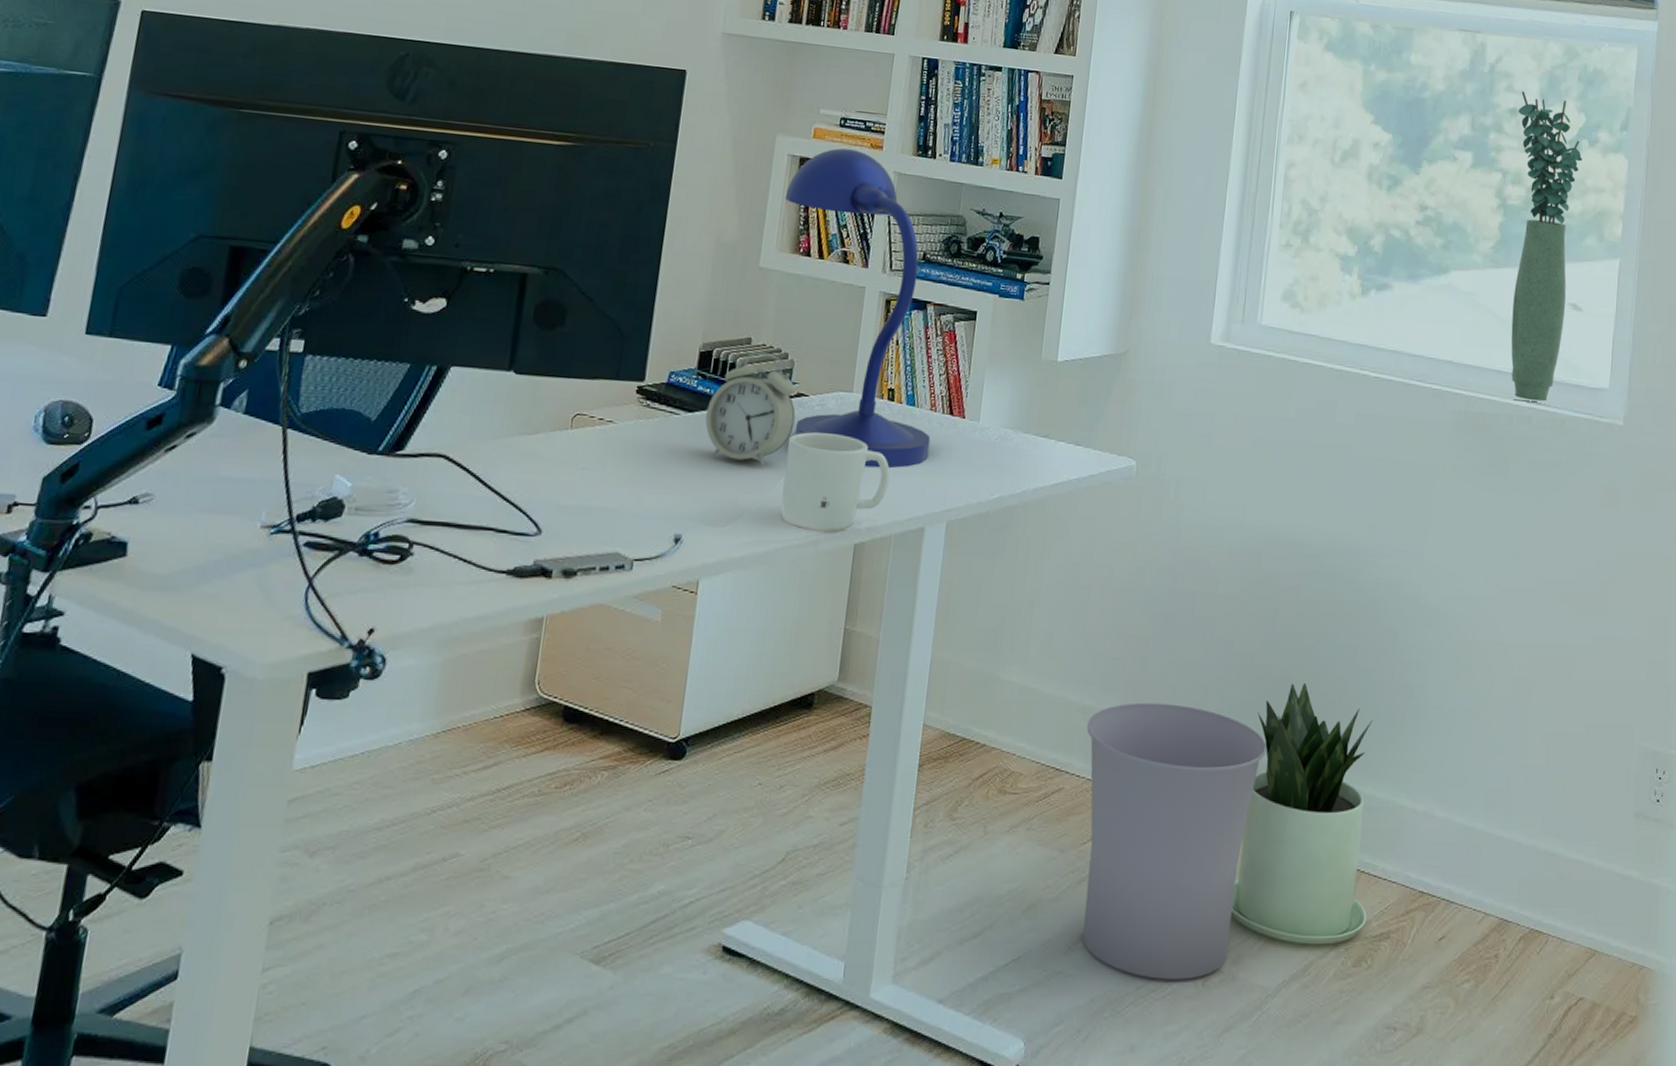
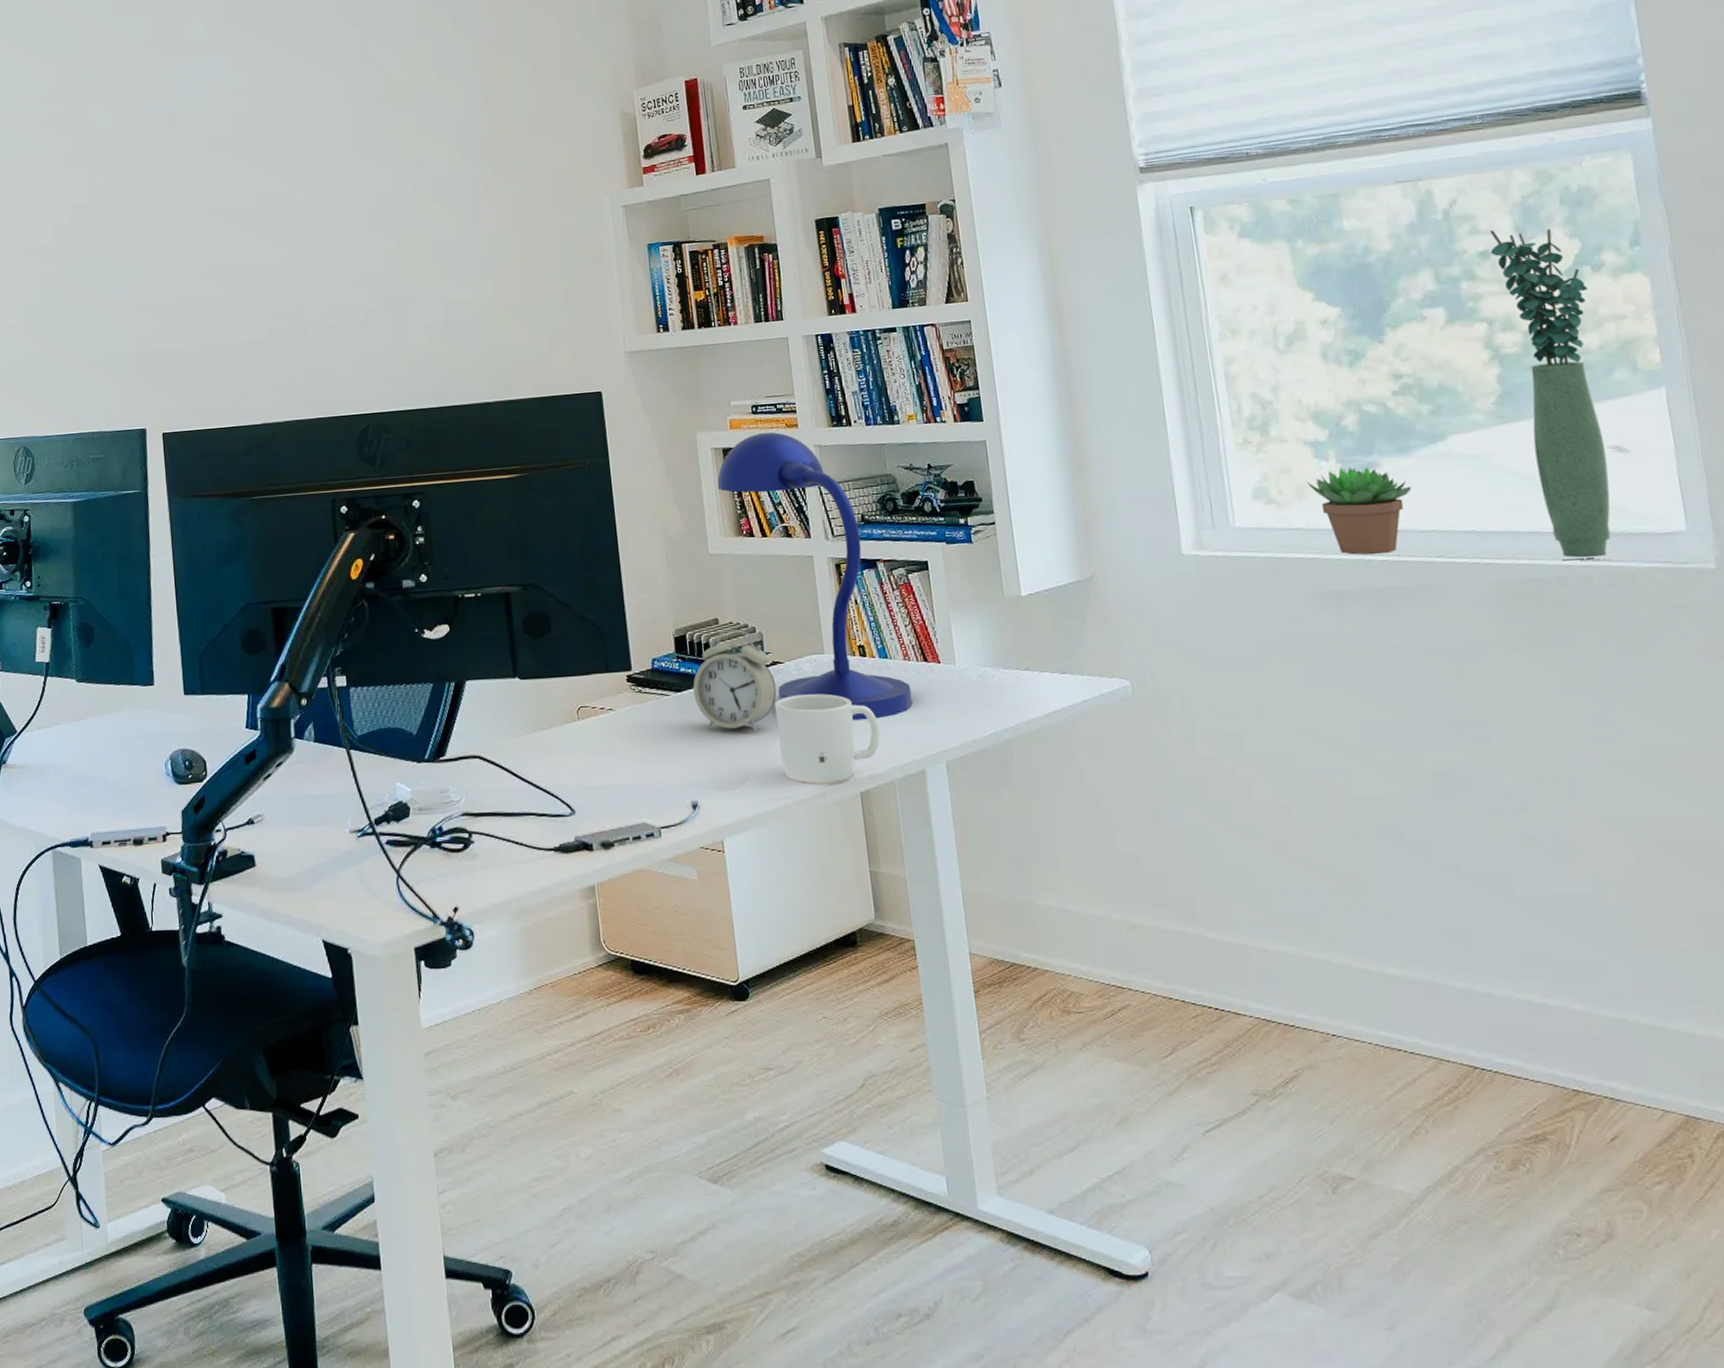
waste bin: present [1082,702,1267,979] -> none [1140,915,1354,1187]
planter: present [1230,683,1372,945] -> none [1329,883,1514,1149]
succulent plant: none [1330,283,1413,372] -> present [1307,467,1412,556]

